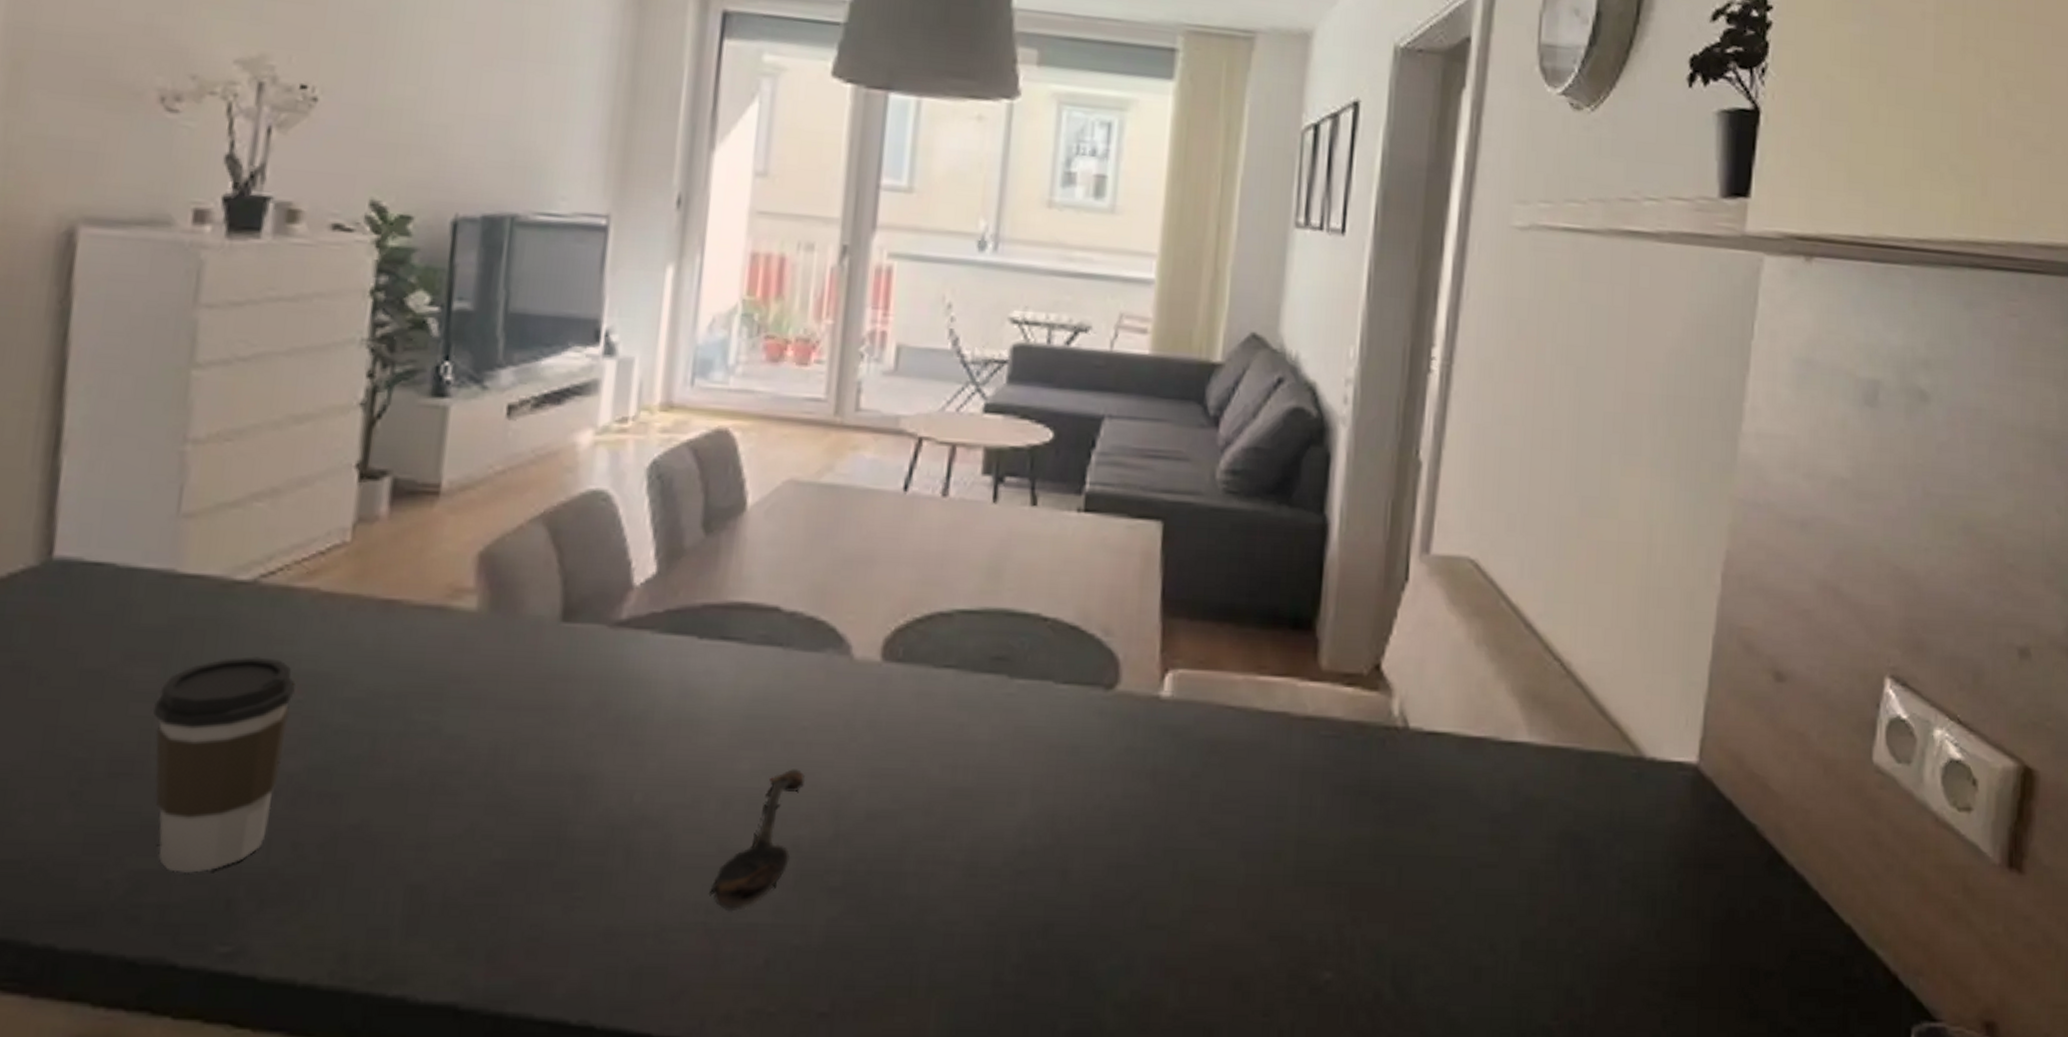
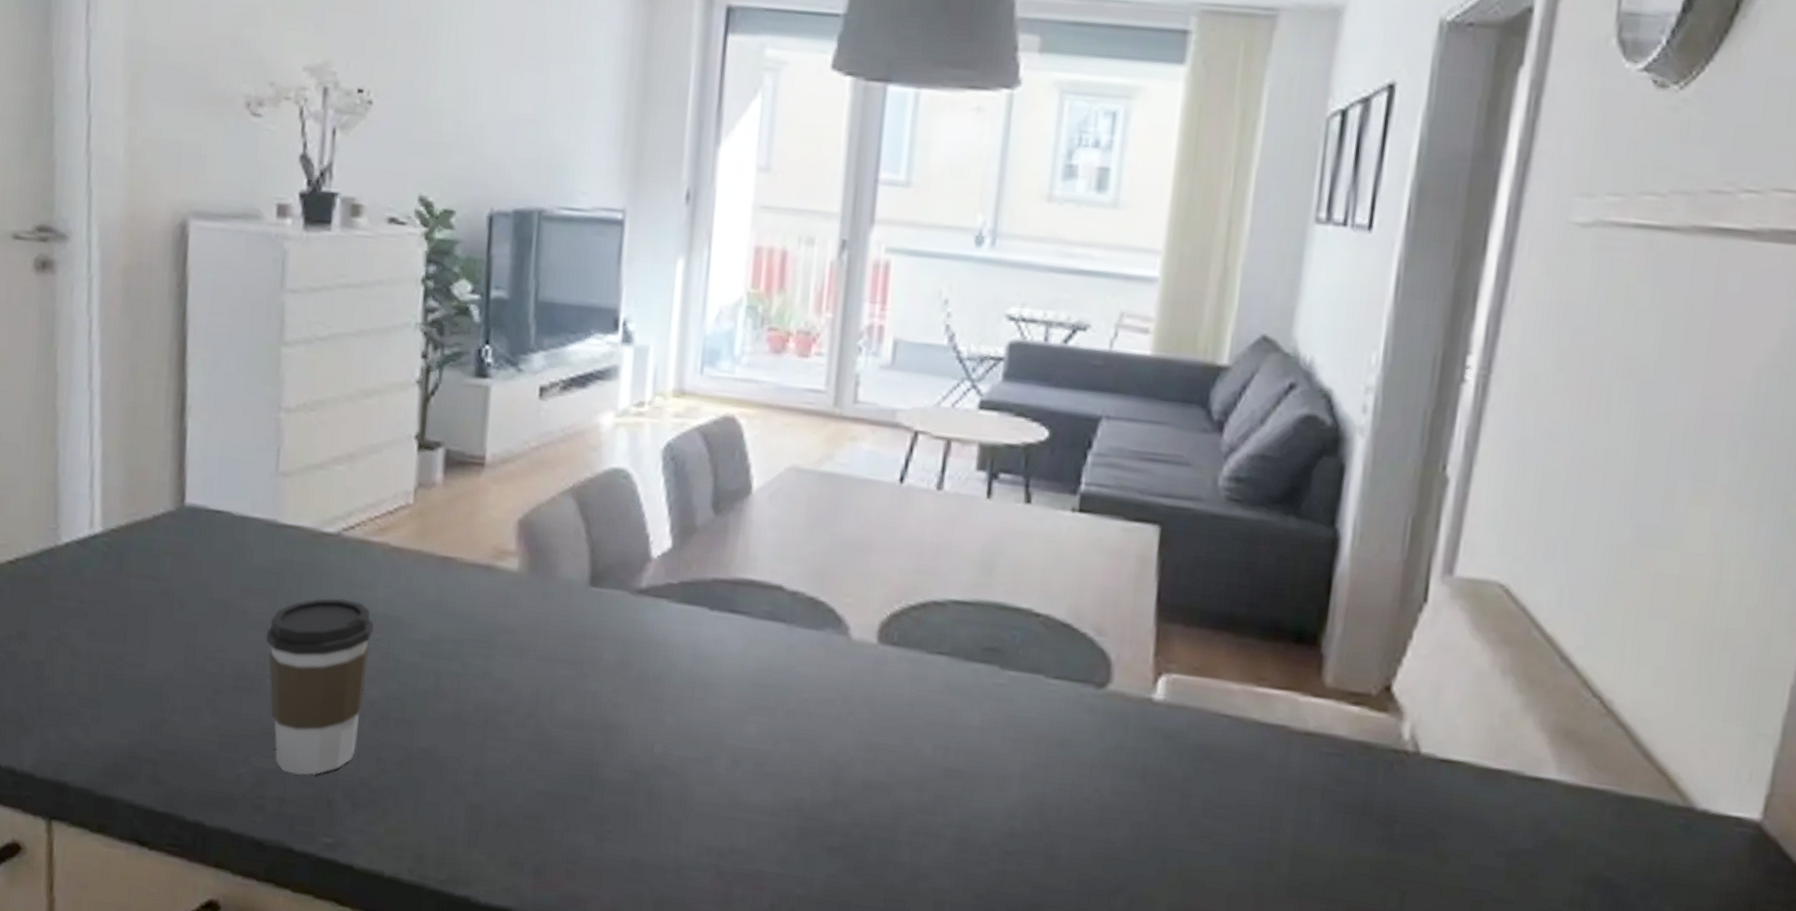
spoon: present [710,769,806,914] -> none [722,736,807,860]

